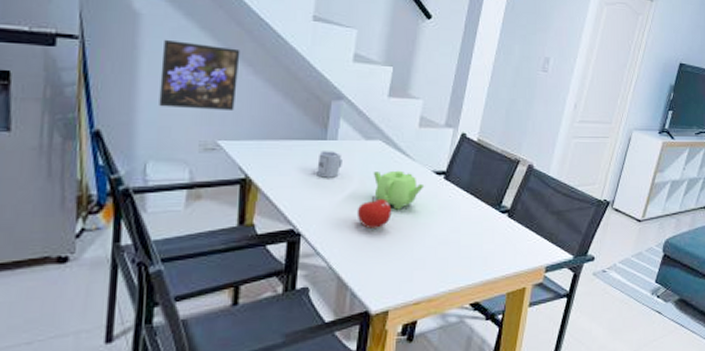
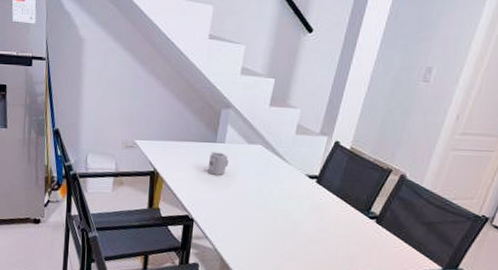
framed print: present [159,39,240,110] -> none [96,58,153,116]
fruit: present [357,195,392,228] -> none [238,193,268,221]
teapot: present [373,170,425,210] -> none [253,172,298,207]

